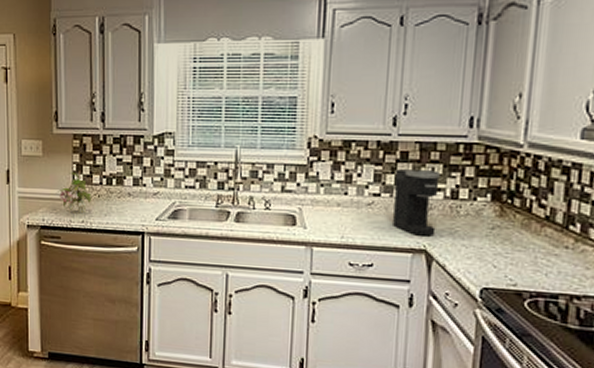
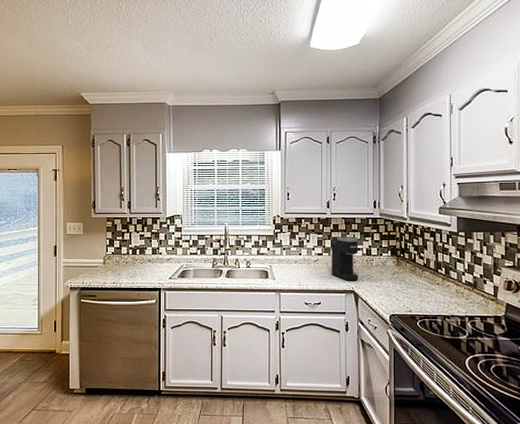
plant: present [55,170,91,212] -> none [93,244,120,276]

